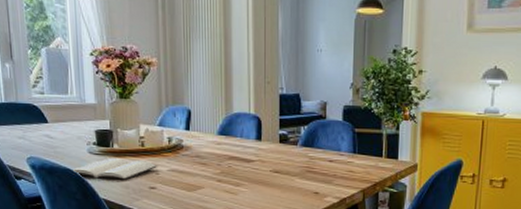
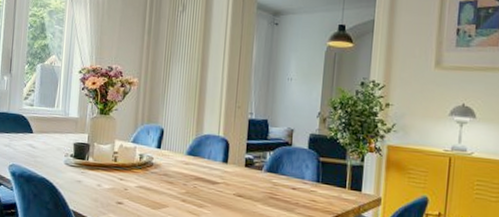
book: present [73,158,158,180] -> none [49,170,128,193]

